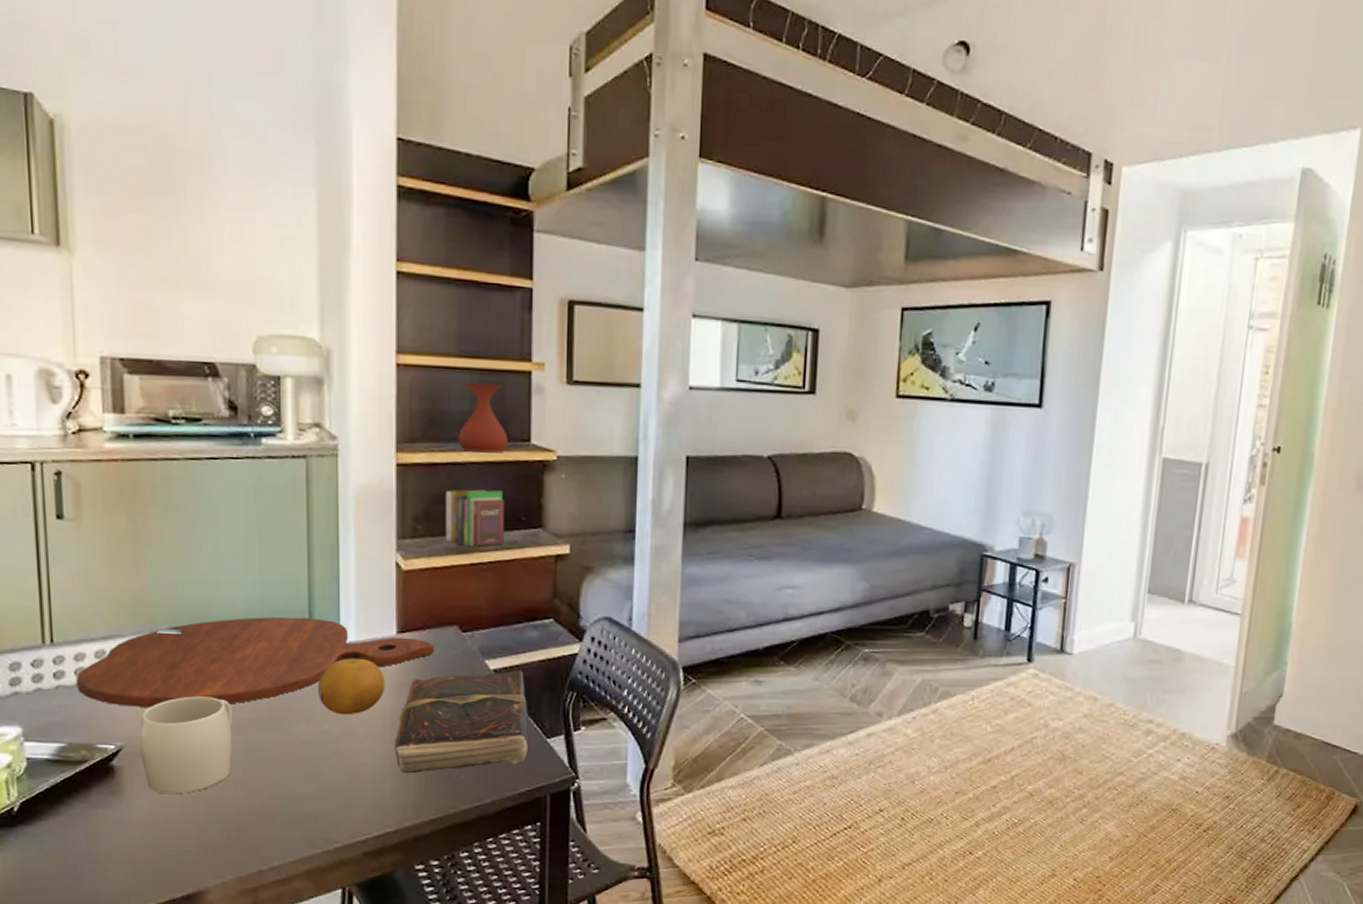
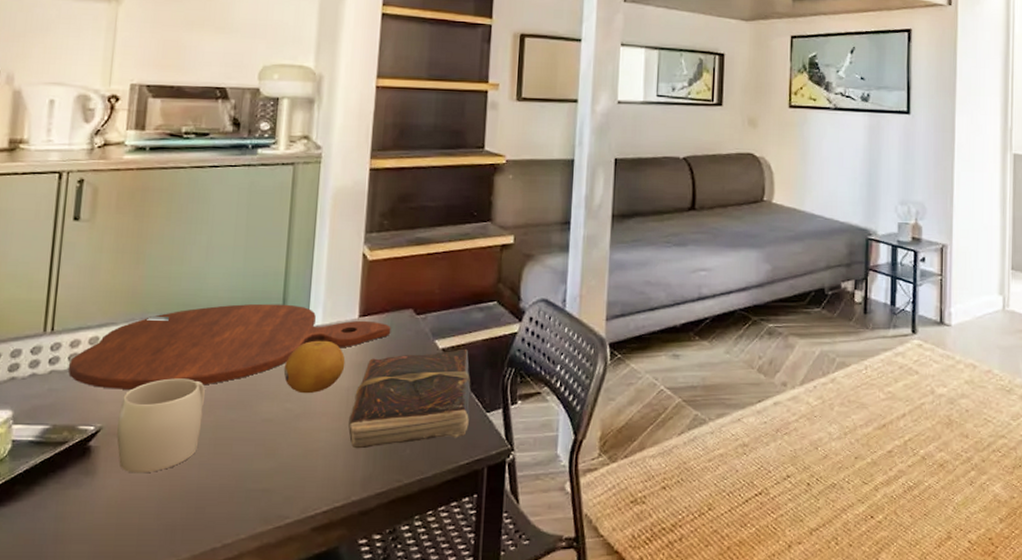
books: present [445,489,504,547] -> none [407,189,459,239]
vase: present [458,382,508,454] -> none [423,100,465,159]

